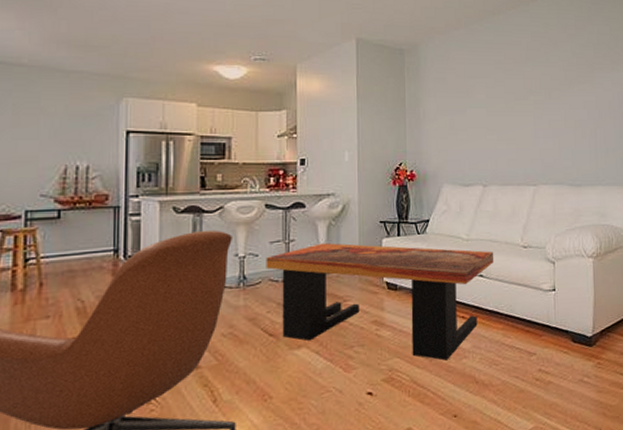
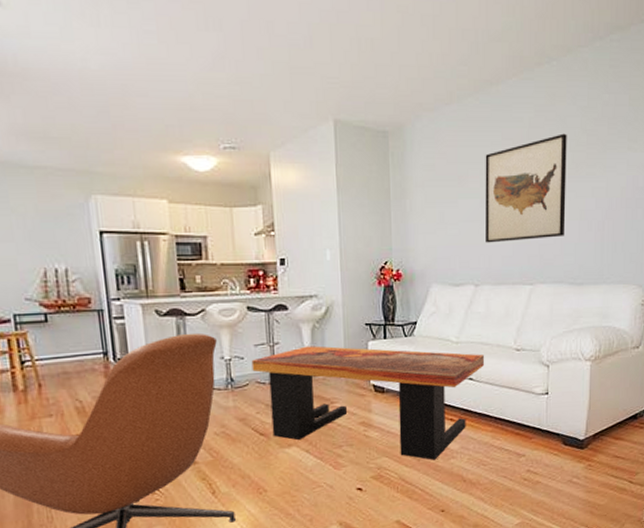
wall art: none [490,55,563,148] -> present [485,133,567,243]

